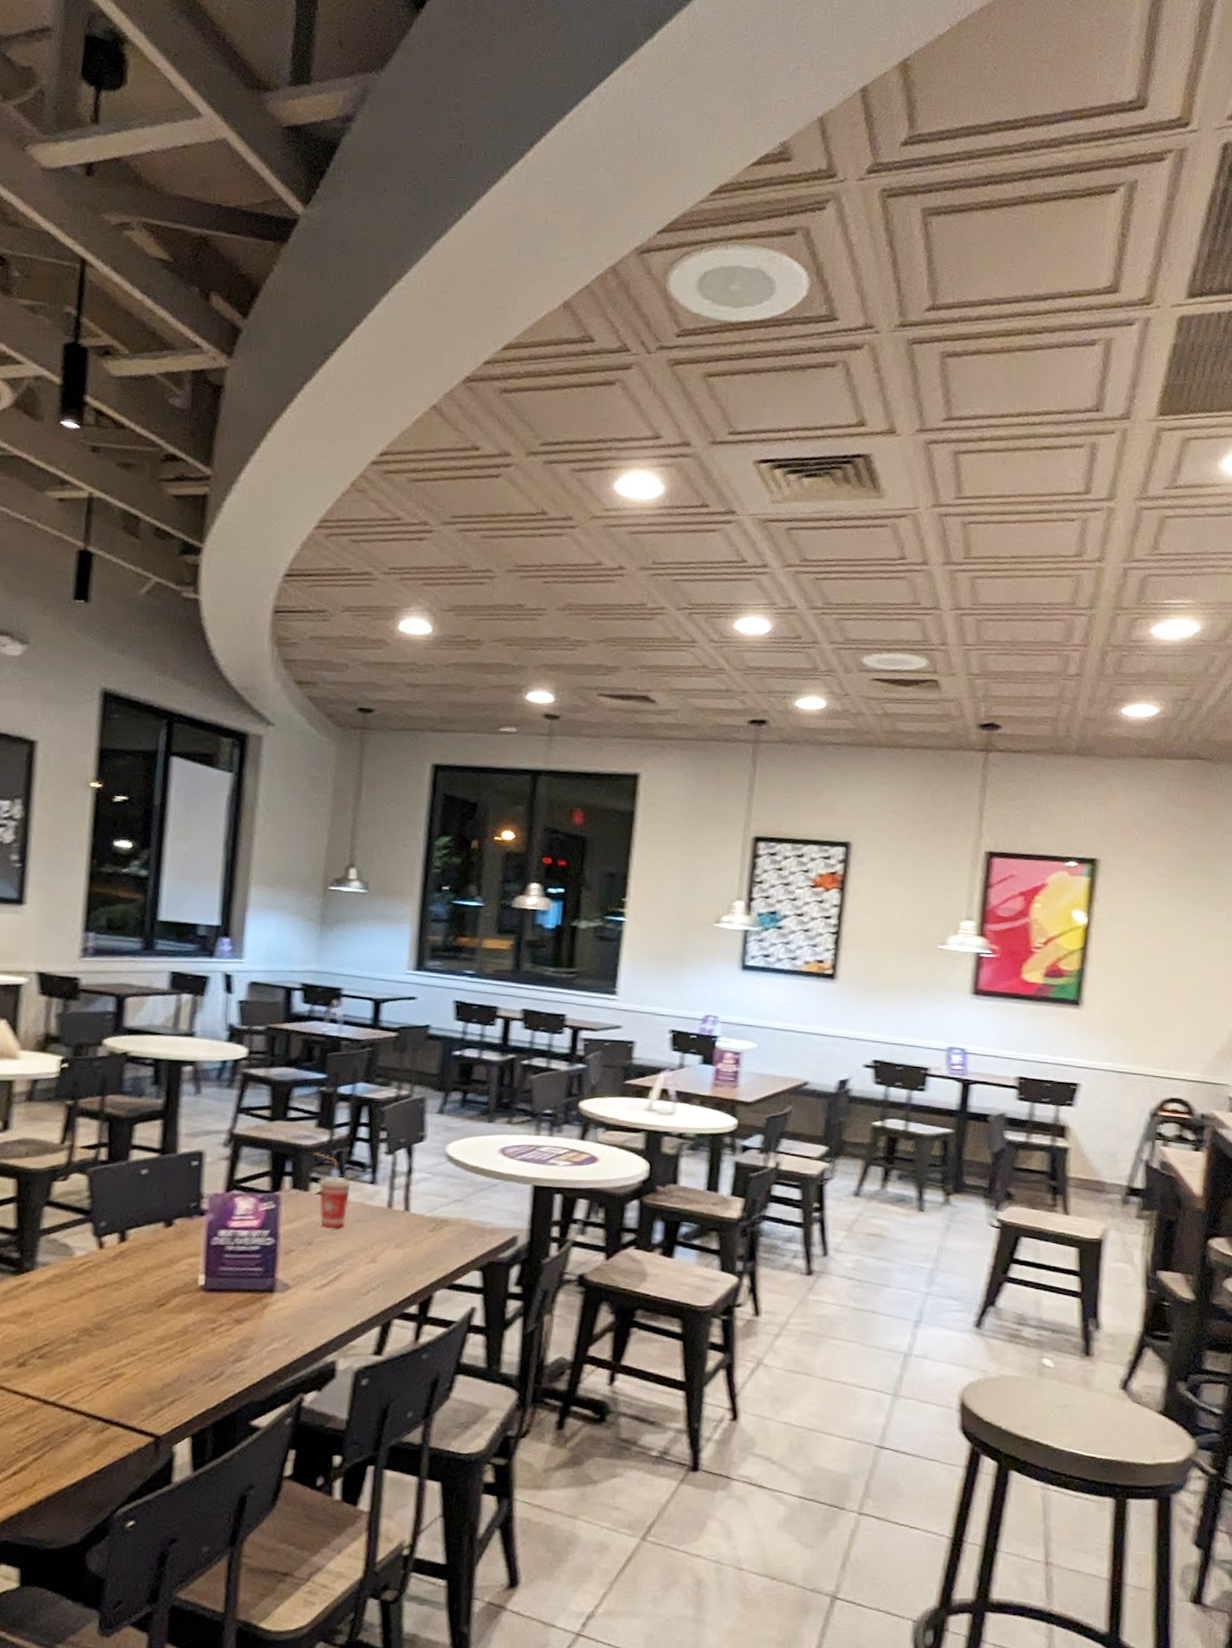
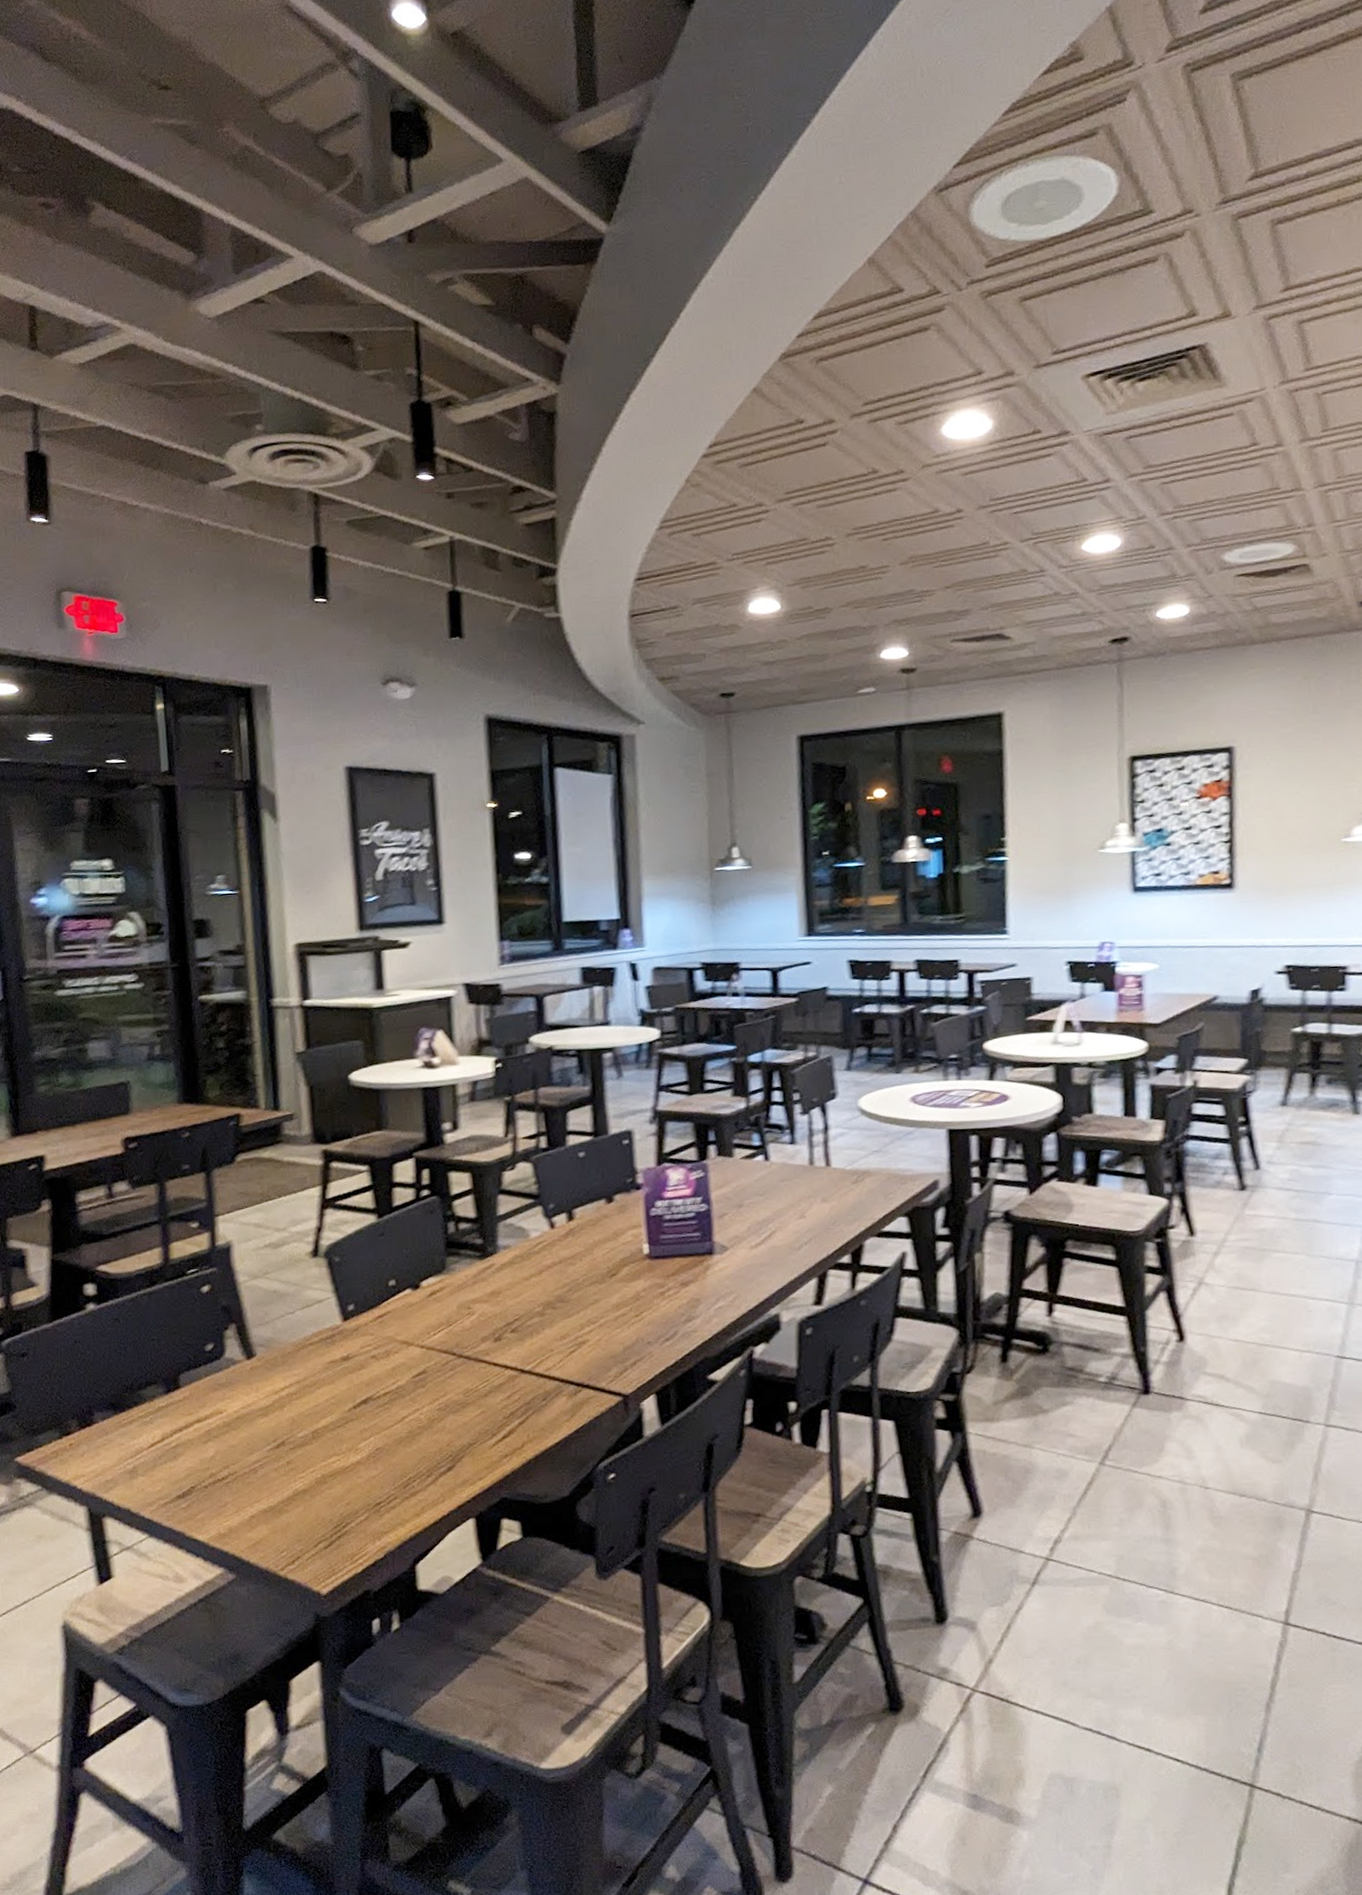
beverage cup: present [314,1153,351,1228] -> none [733,1120,772,1189]

